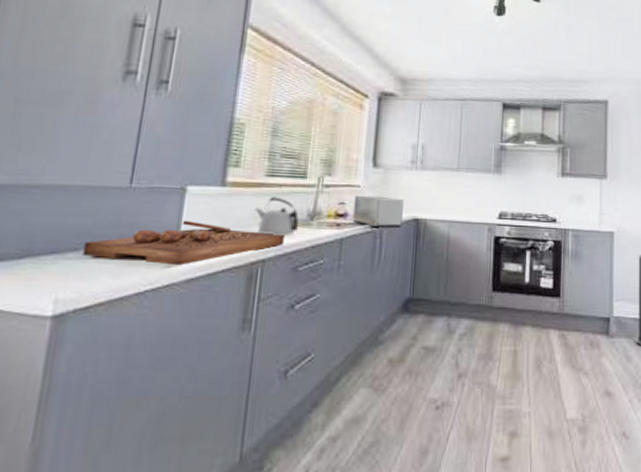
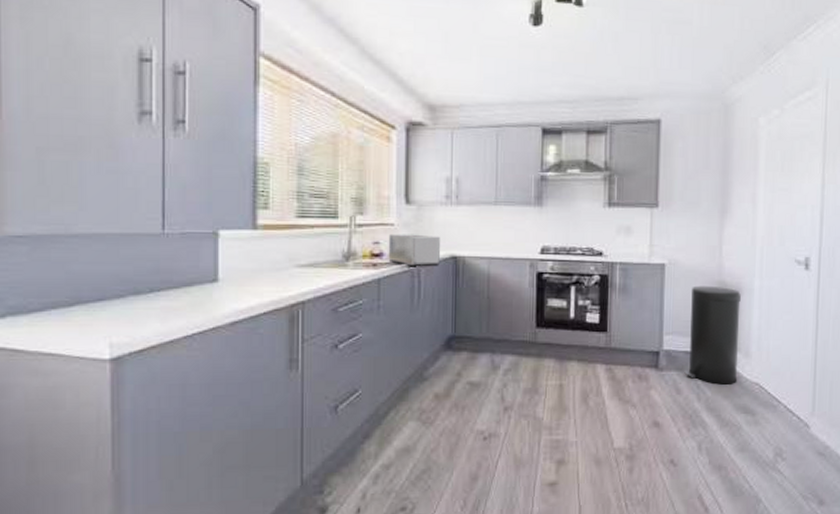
cutting board: present [82,220,285,266] -> none [128,264,321,309]
kettle: present [255,196,299,235] -> none [289,238,335,277]

